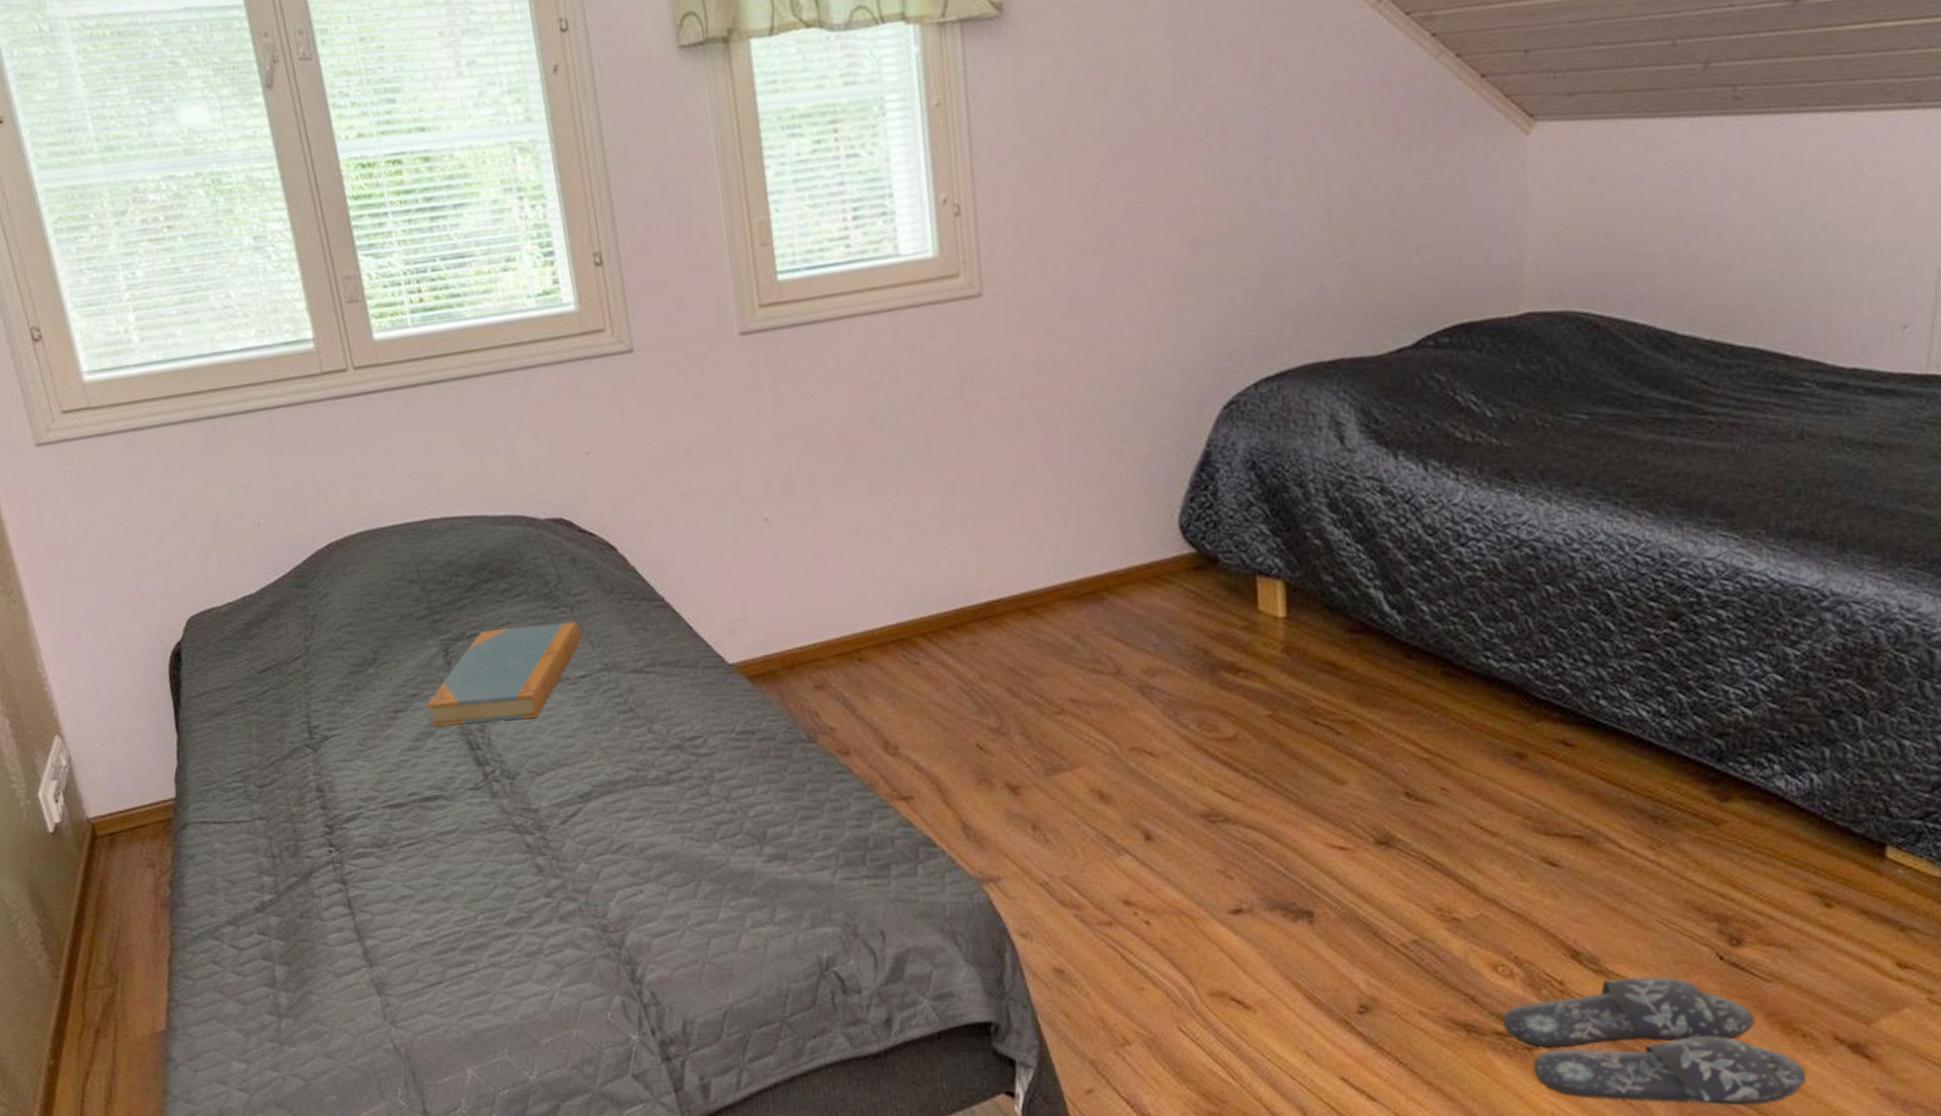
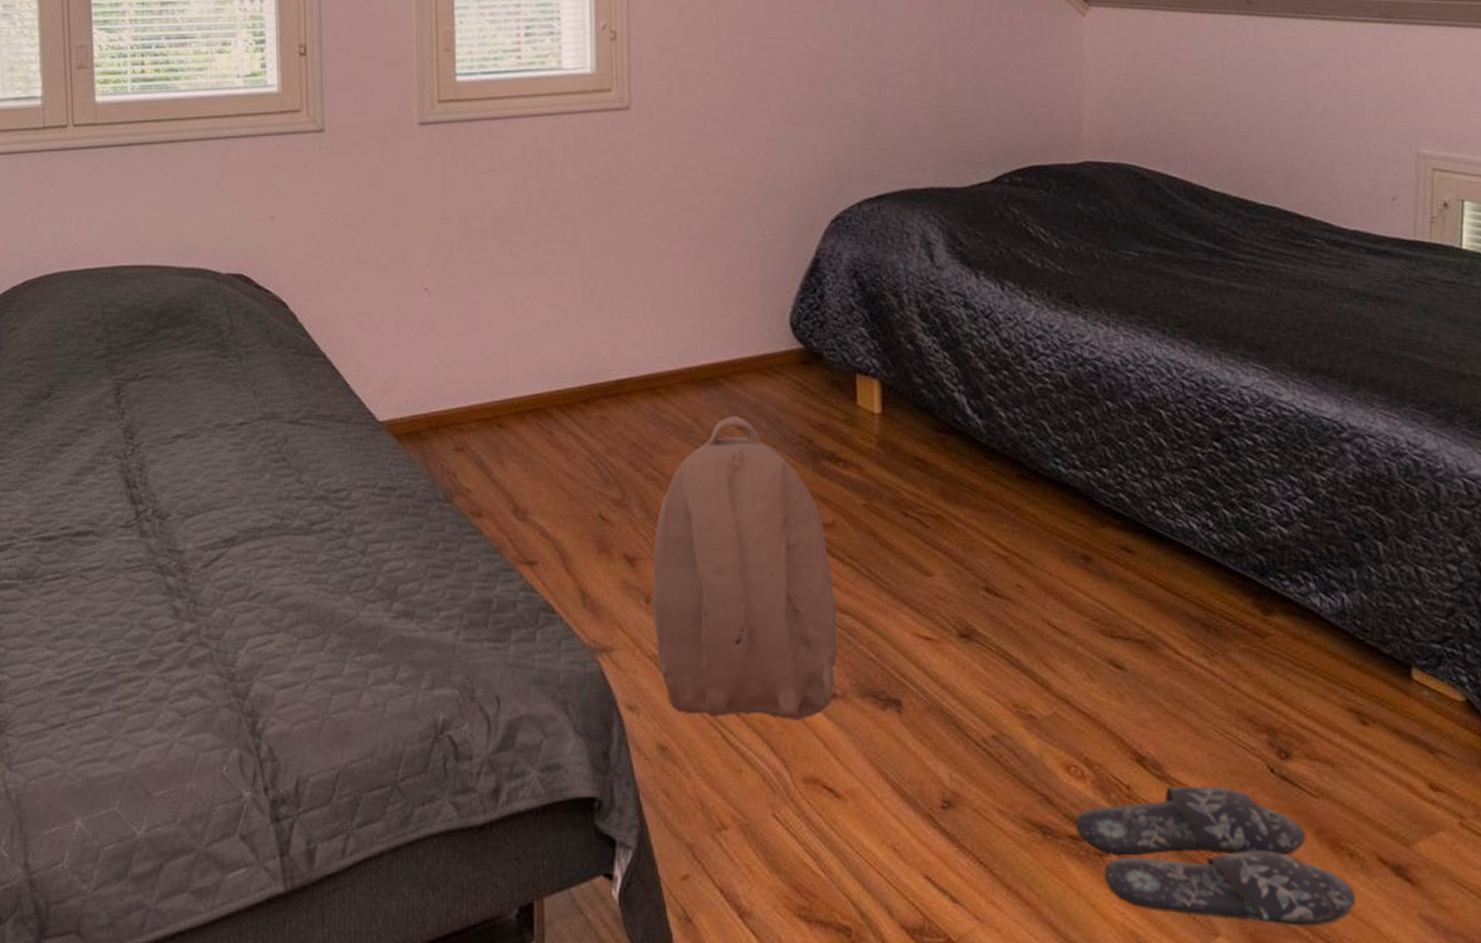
book: present [427,621,582,727] -> none [93,371,246,463]
backpack: none [1037,630,1243,938] -> present [651,415,838,721]

